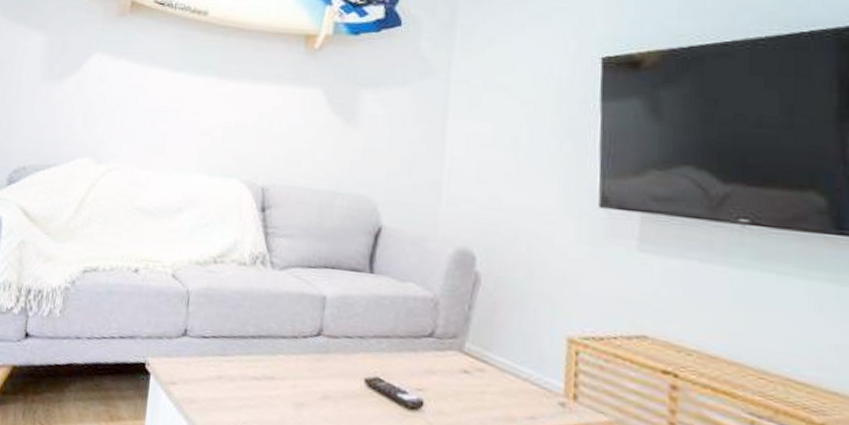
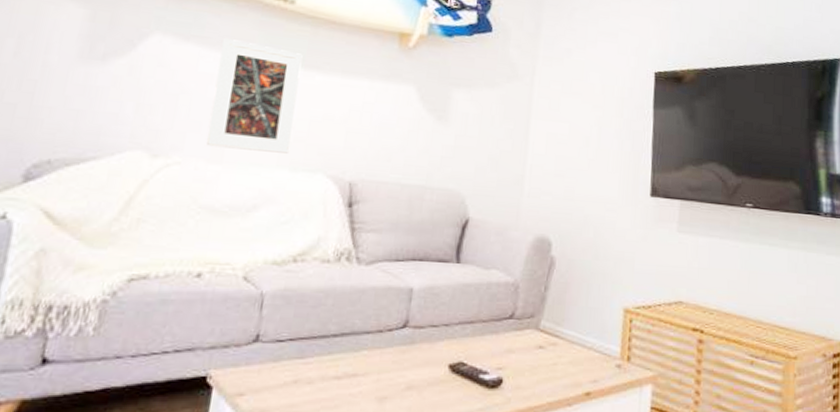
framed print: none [138,53,216,159] -> present [205,38,303,154]

